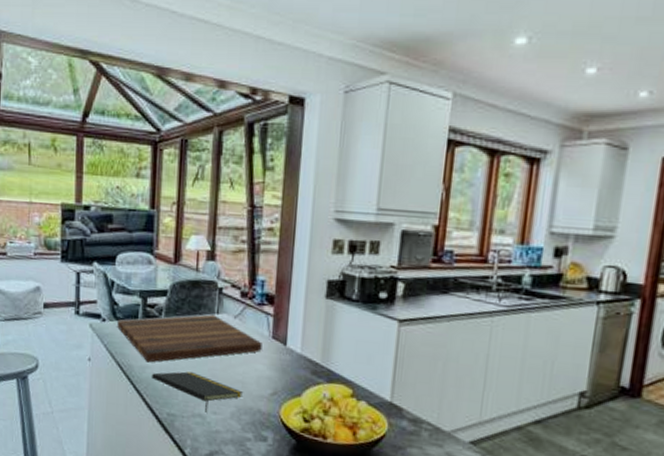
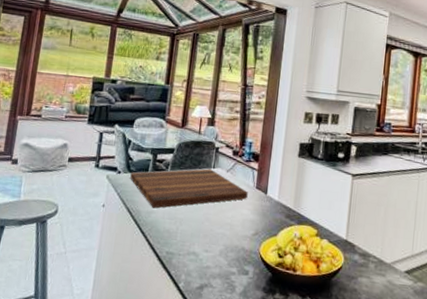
notepad: present [151,371,244,413] -> none [155,216,232,251]

